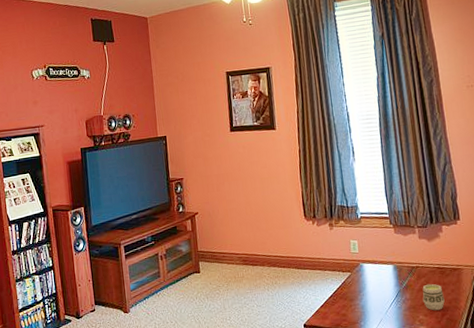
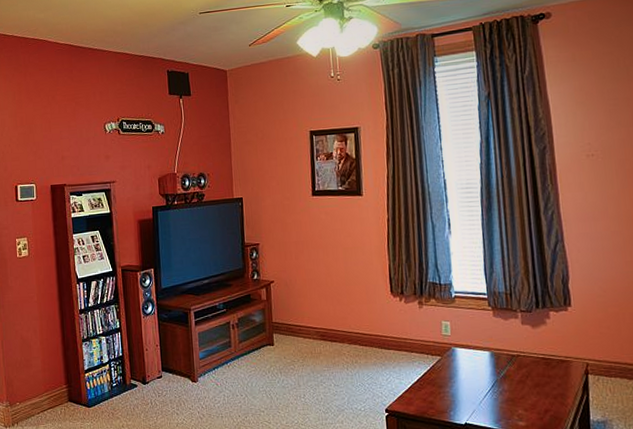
cup: present [422,284,445,311] -> none [523,375,549,406]

